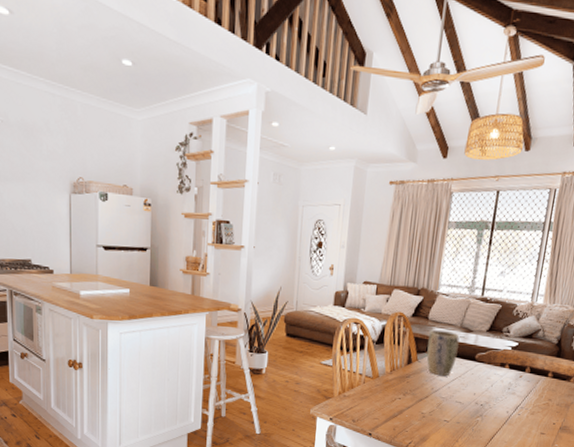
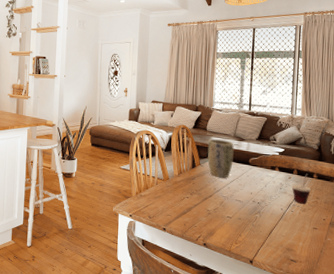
cup: none [521,372,543,407] -> present [291,173,311,204]

